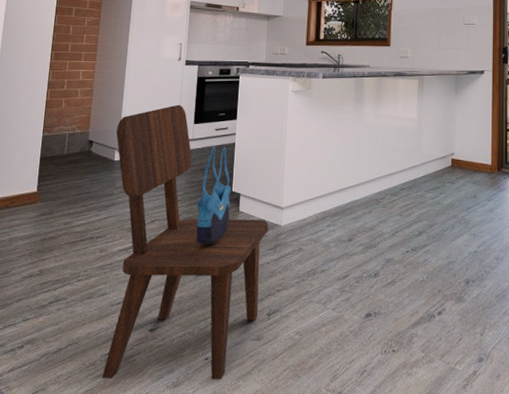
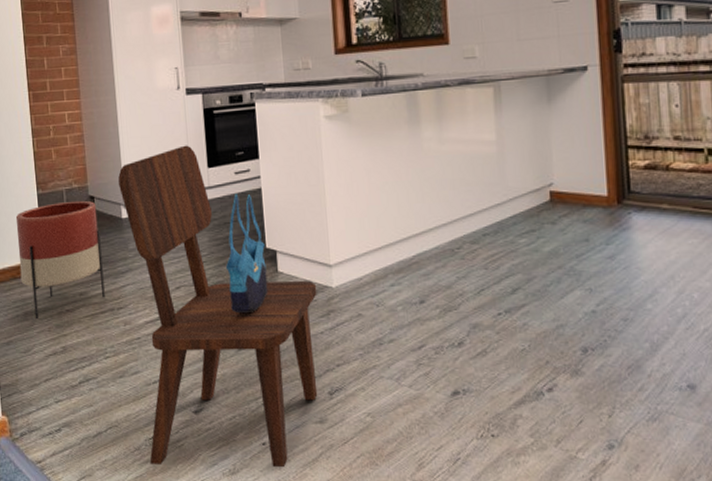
planter: none [12,143,94,245] -> present [15,200,105,320]

